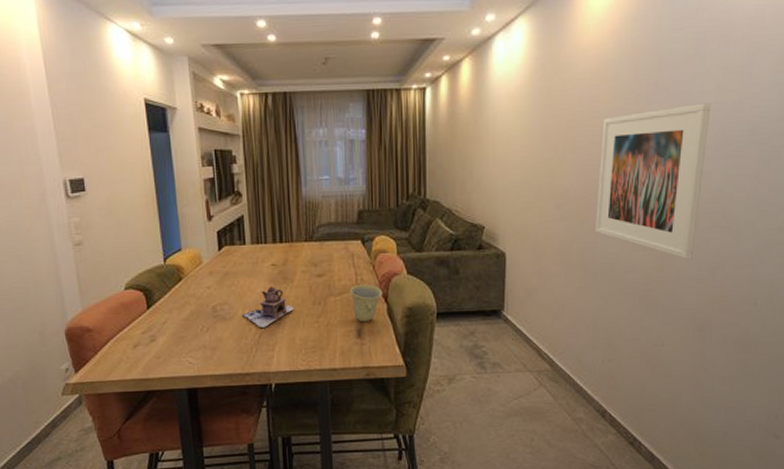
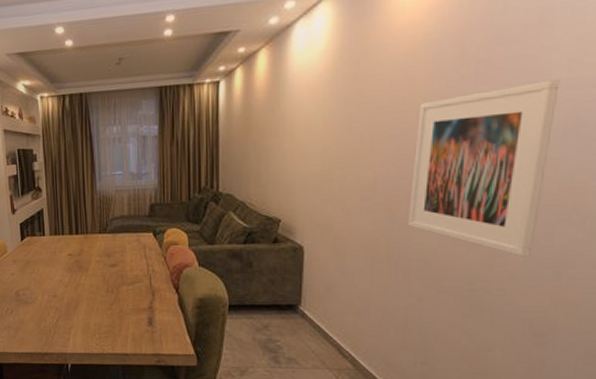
teapot: present [242,286,294,329] -> none [42,274,89,313]
cup: present [349,284,383,322] -> none [141,275,174,311]

